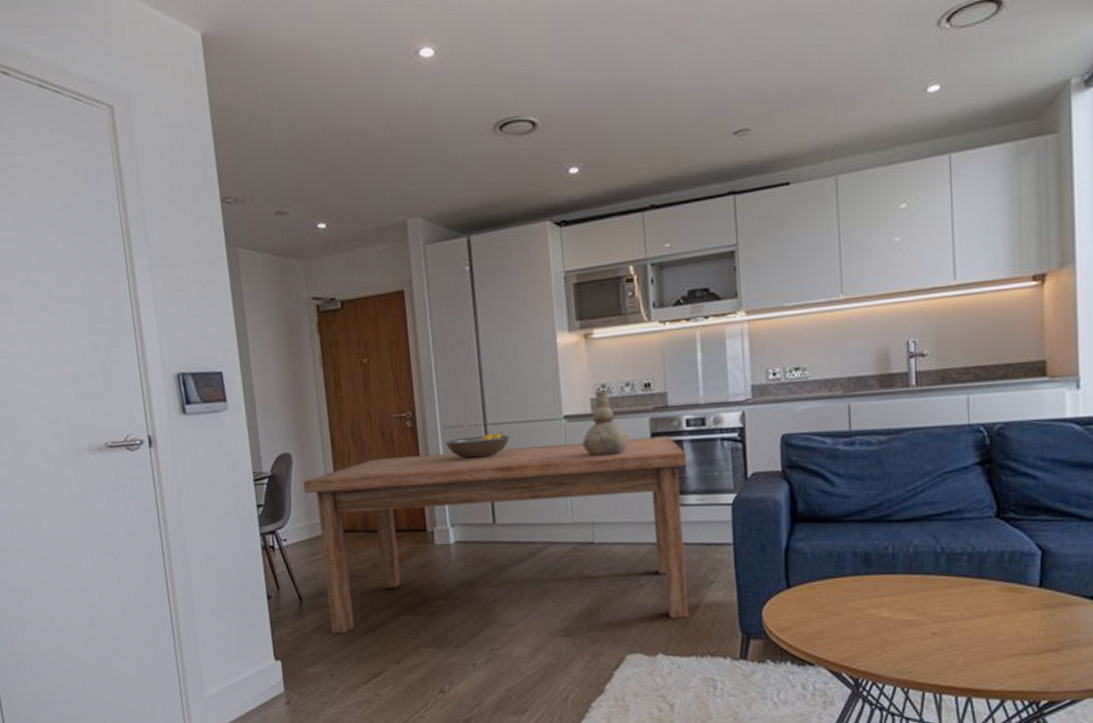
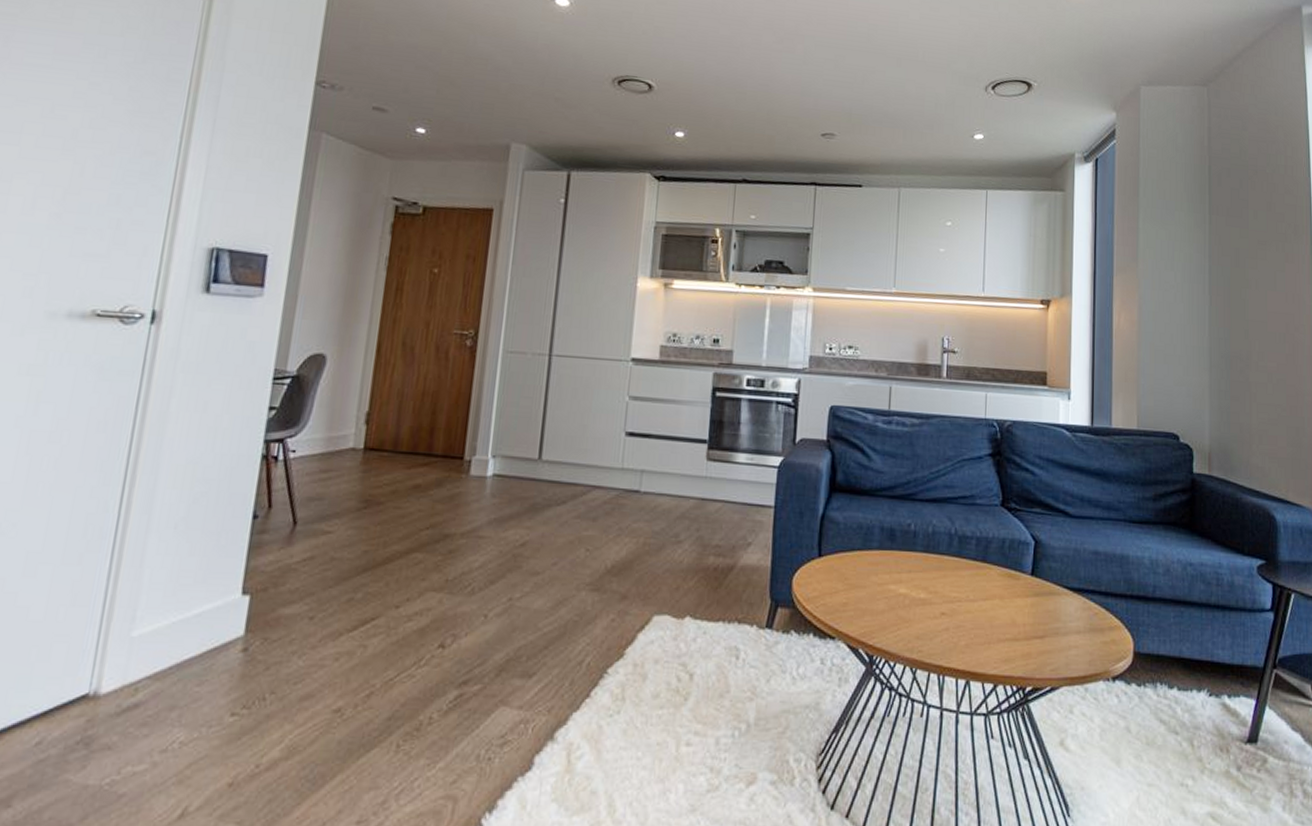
dining table: present [303,436,689,635] -> none [324,374,743,580]
fruit bowl: present [445,432,510,460] -> none [504,364,573,390]
vase: present [583,390,629,457] -> none [645,339,691,404]

